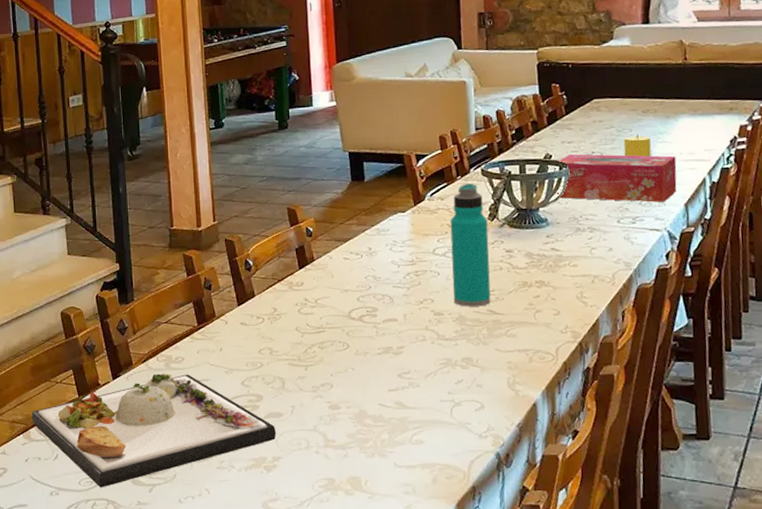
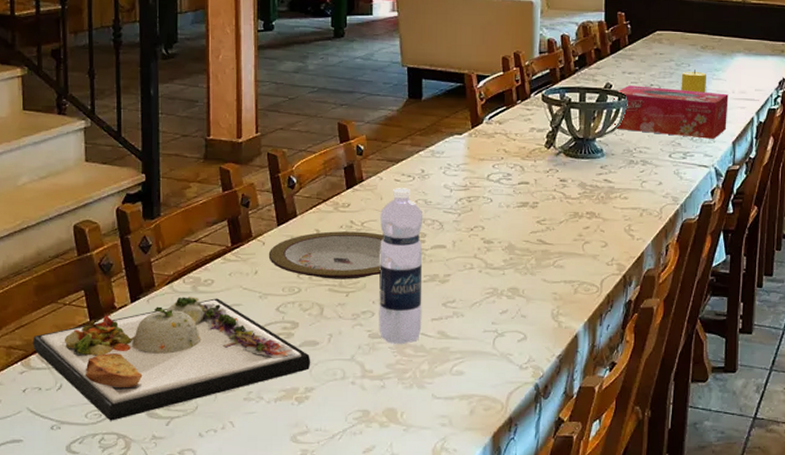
plate: none [231,308,337,354] -> present [268,231,384,279]
water bottle: none [332,265,379,416] -> present [379,188,423,345]
water bottle: present [450,184,491,307] -> none [504,109,544,236]

